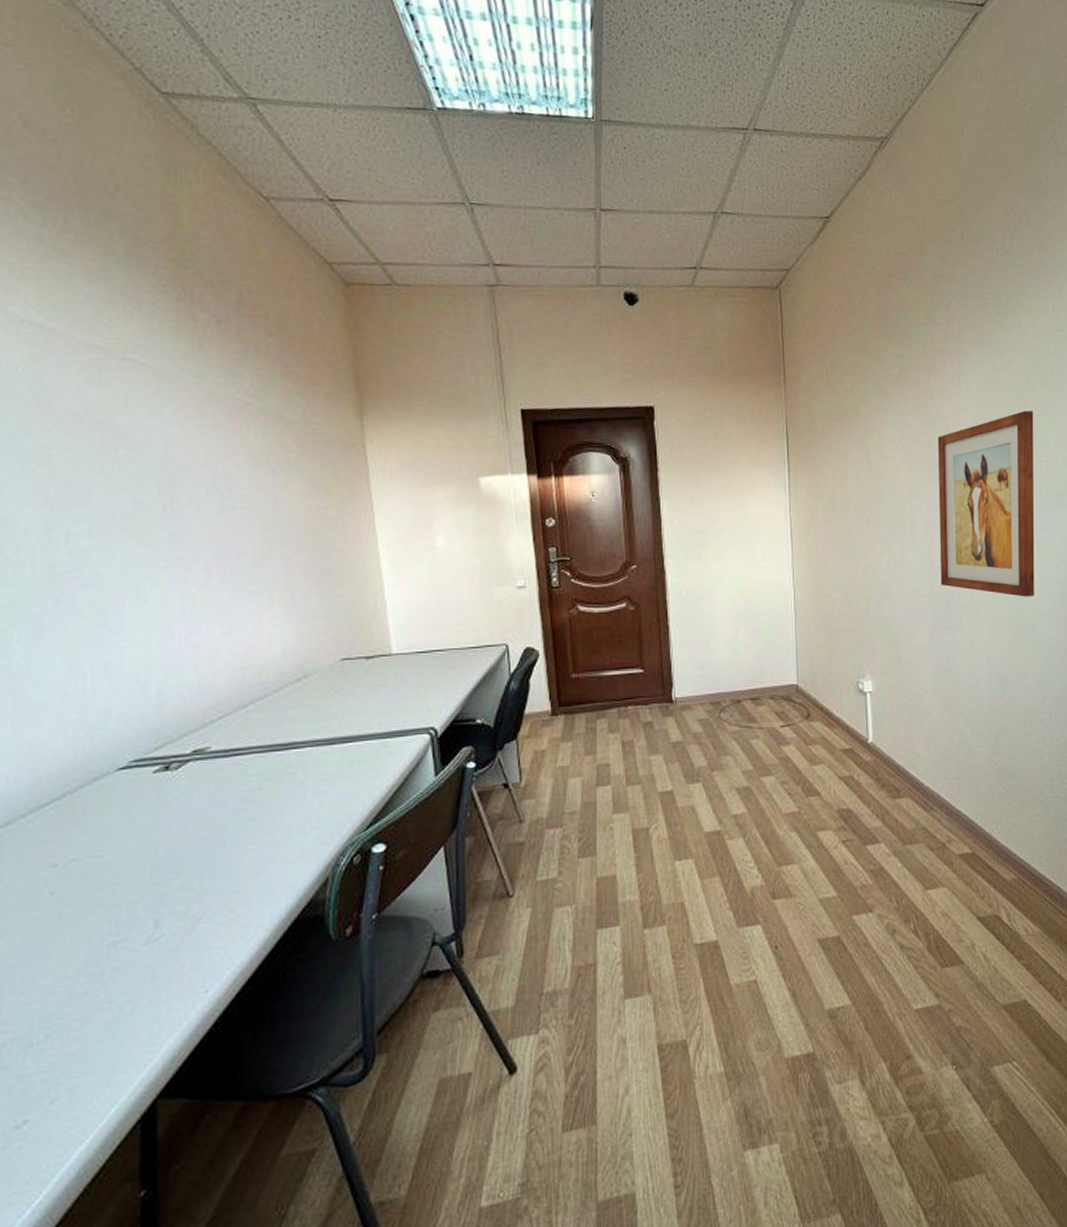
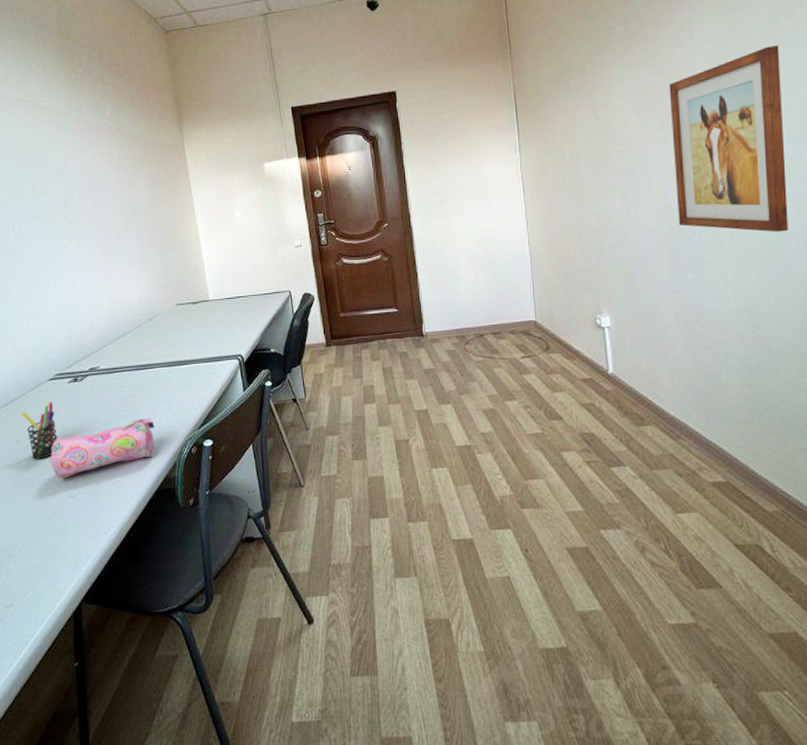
pen holder: none [63,802,129,891] -> present [21,402,58,460]
pencil case: none [114,818,296,916] -> present [51,418,154,478]

